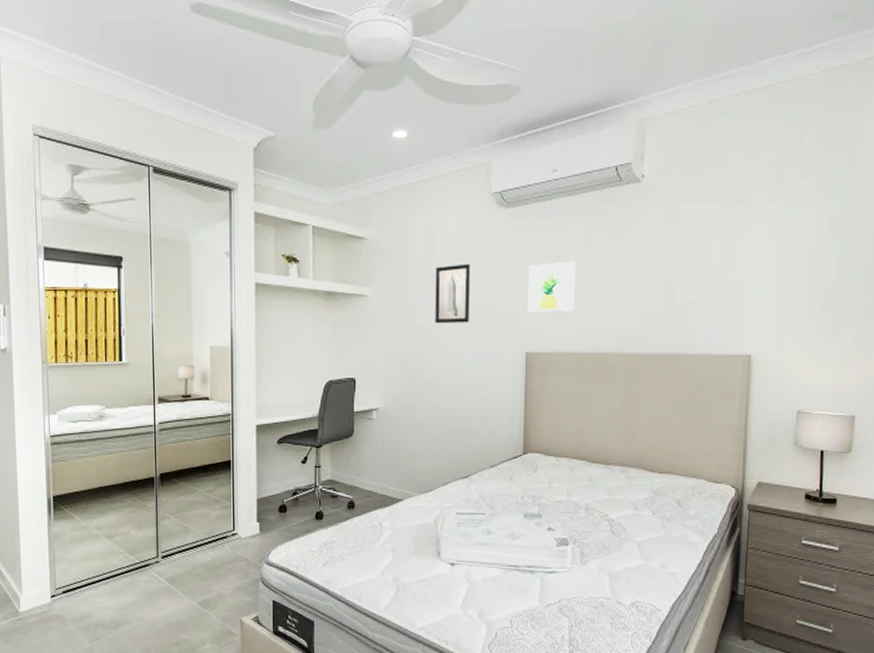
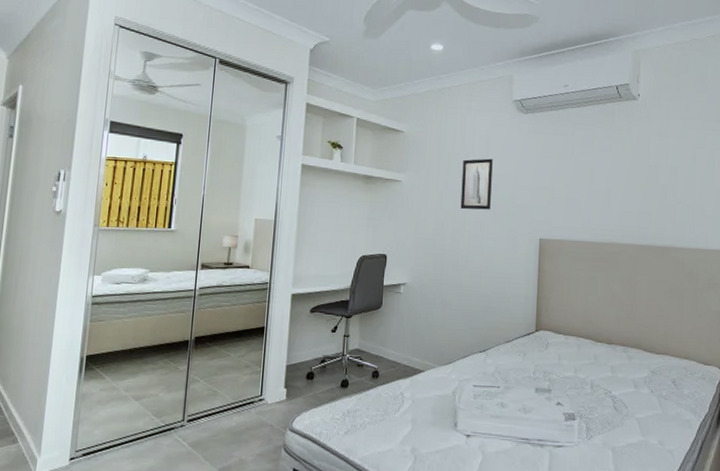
wall art: present [527,261,576,312] -> none [541,161,583,205]

